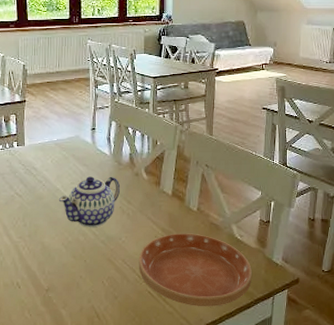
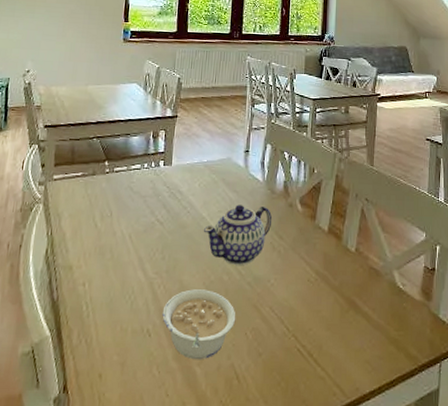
legume: none [29,249,93,304] -> present [162,289,236,360]
saucer: present [138,233,252,307] -> none [287,278,416,372]

